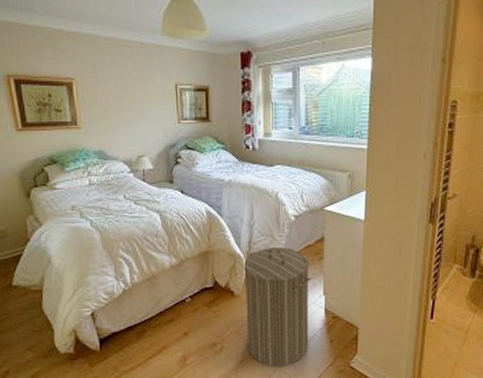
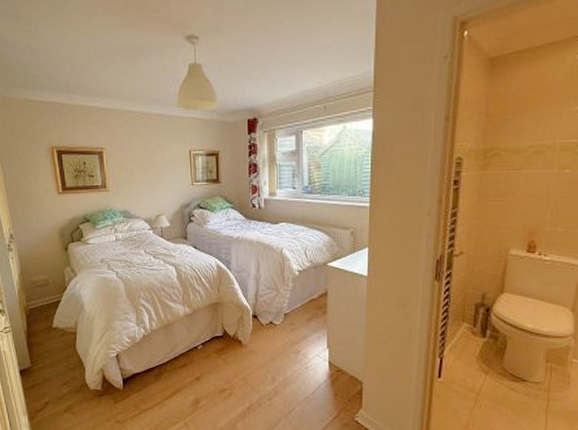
laundry hamper: present [244,247,311,367] -> none [251,300,315,416]

